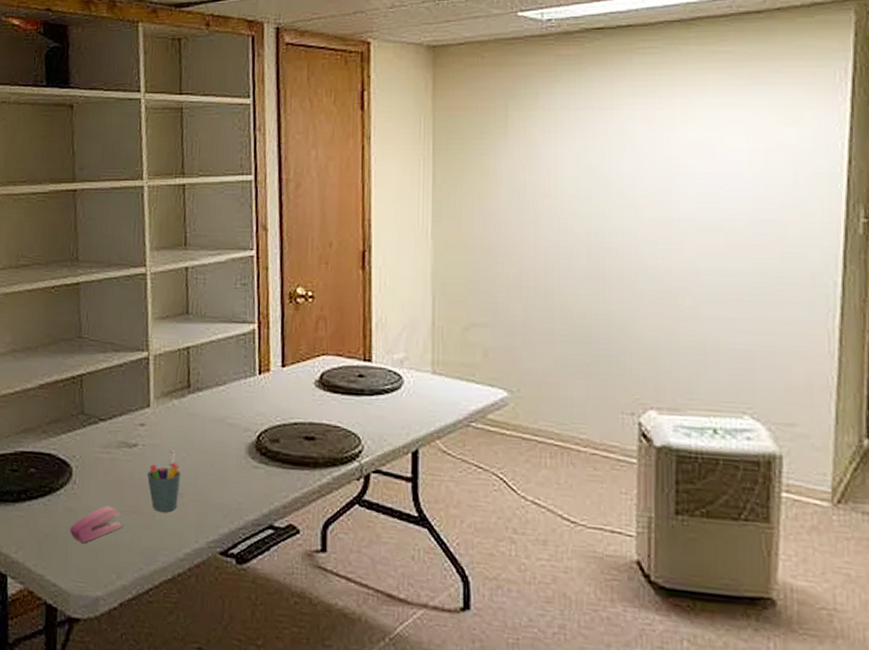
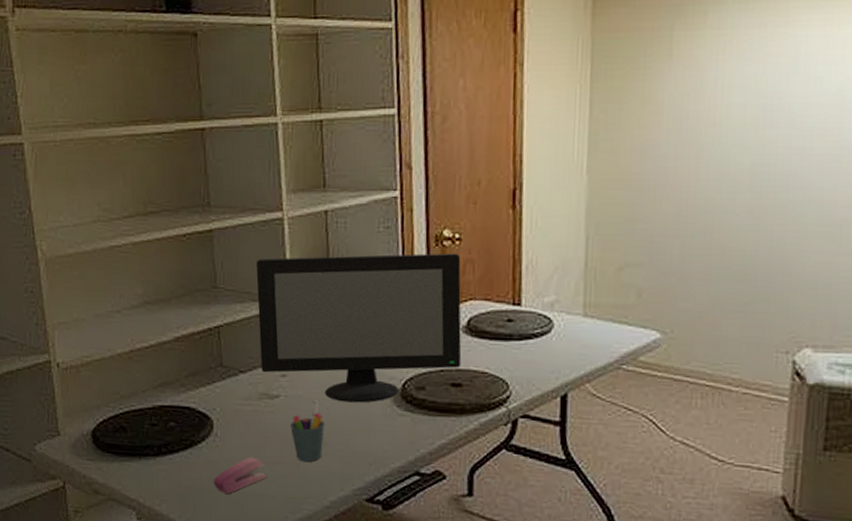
computer monitor: none [119,309,315,454] -> present [256,253,462,403]

